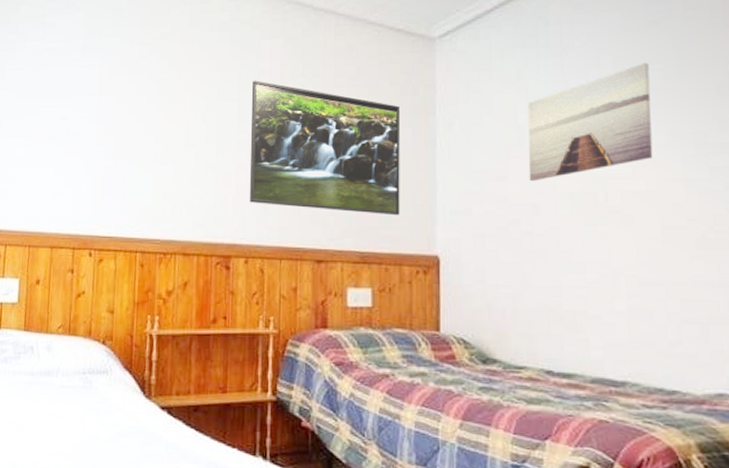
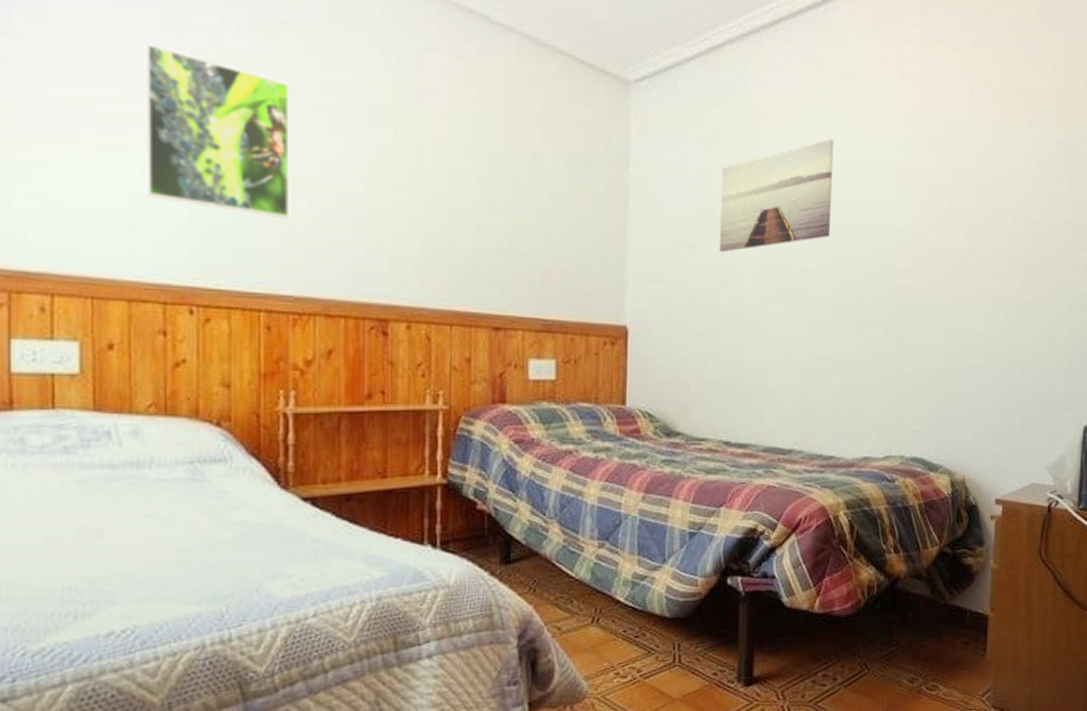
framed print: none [67,63,164,180] -> present [144,43,291,220]
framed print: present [249,80,400,216] -> none [411,103,590,281]

